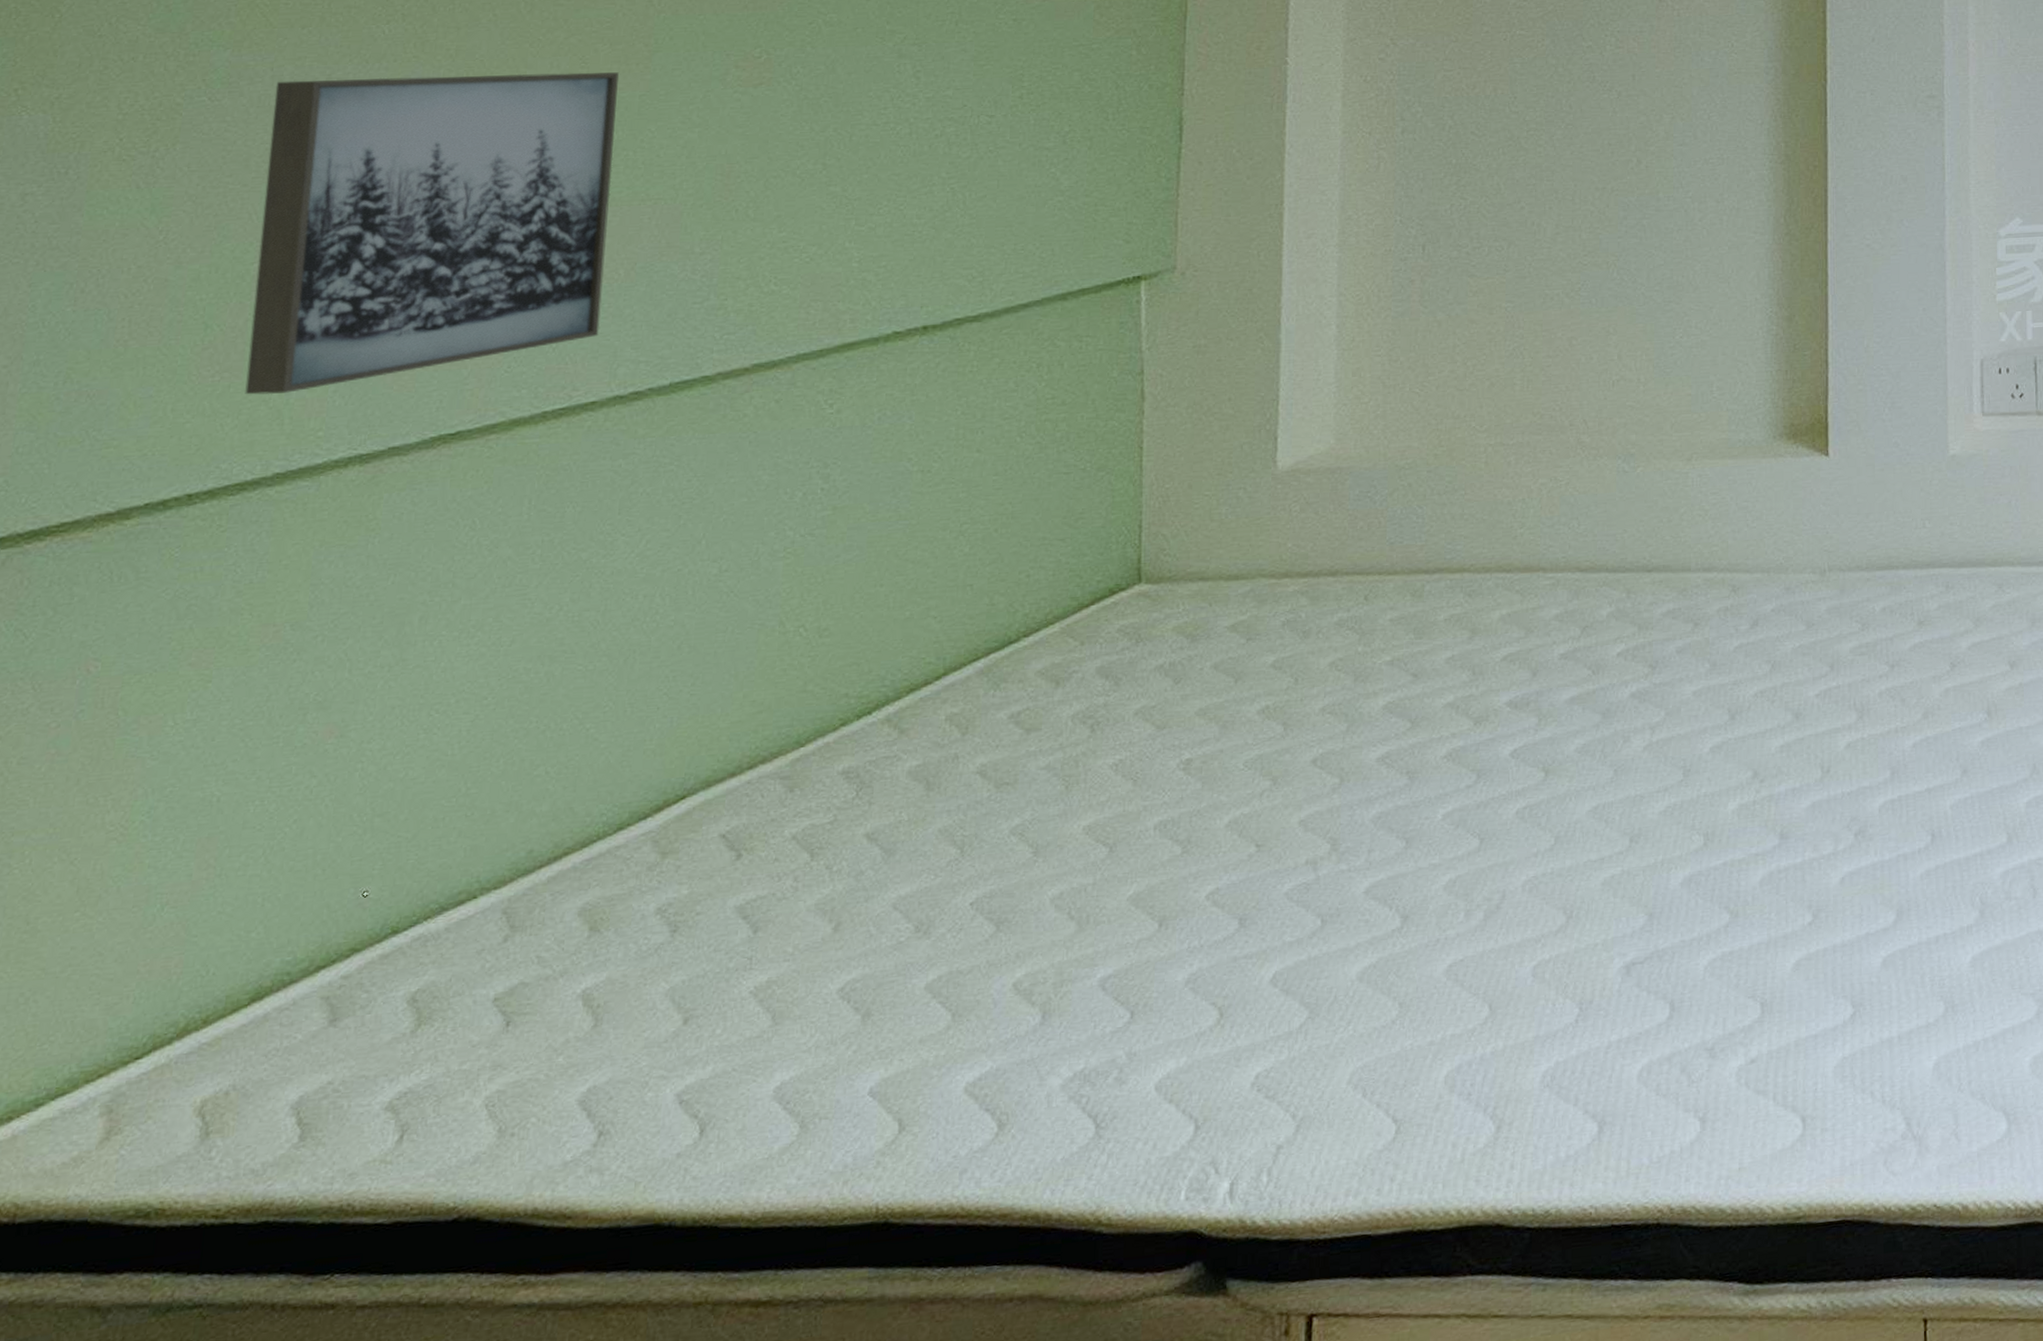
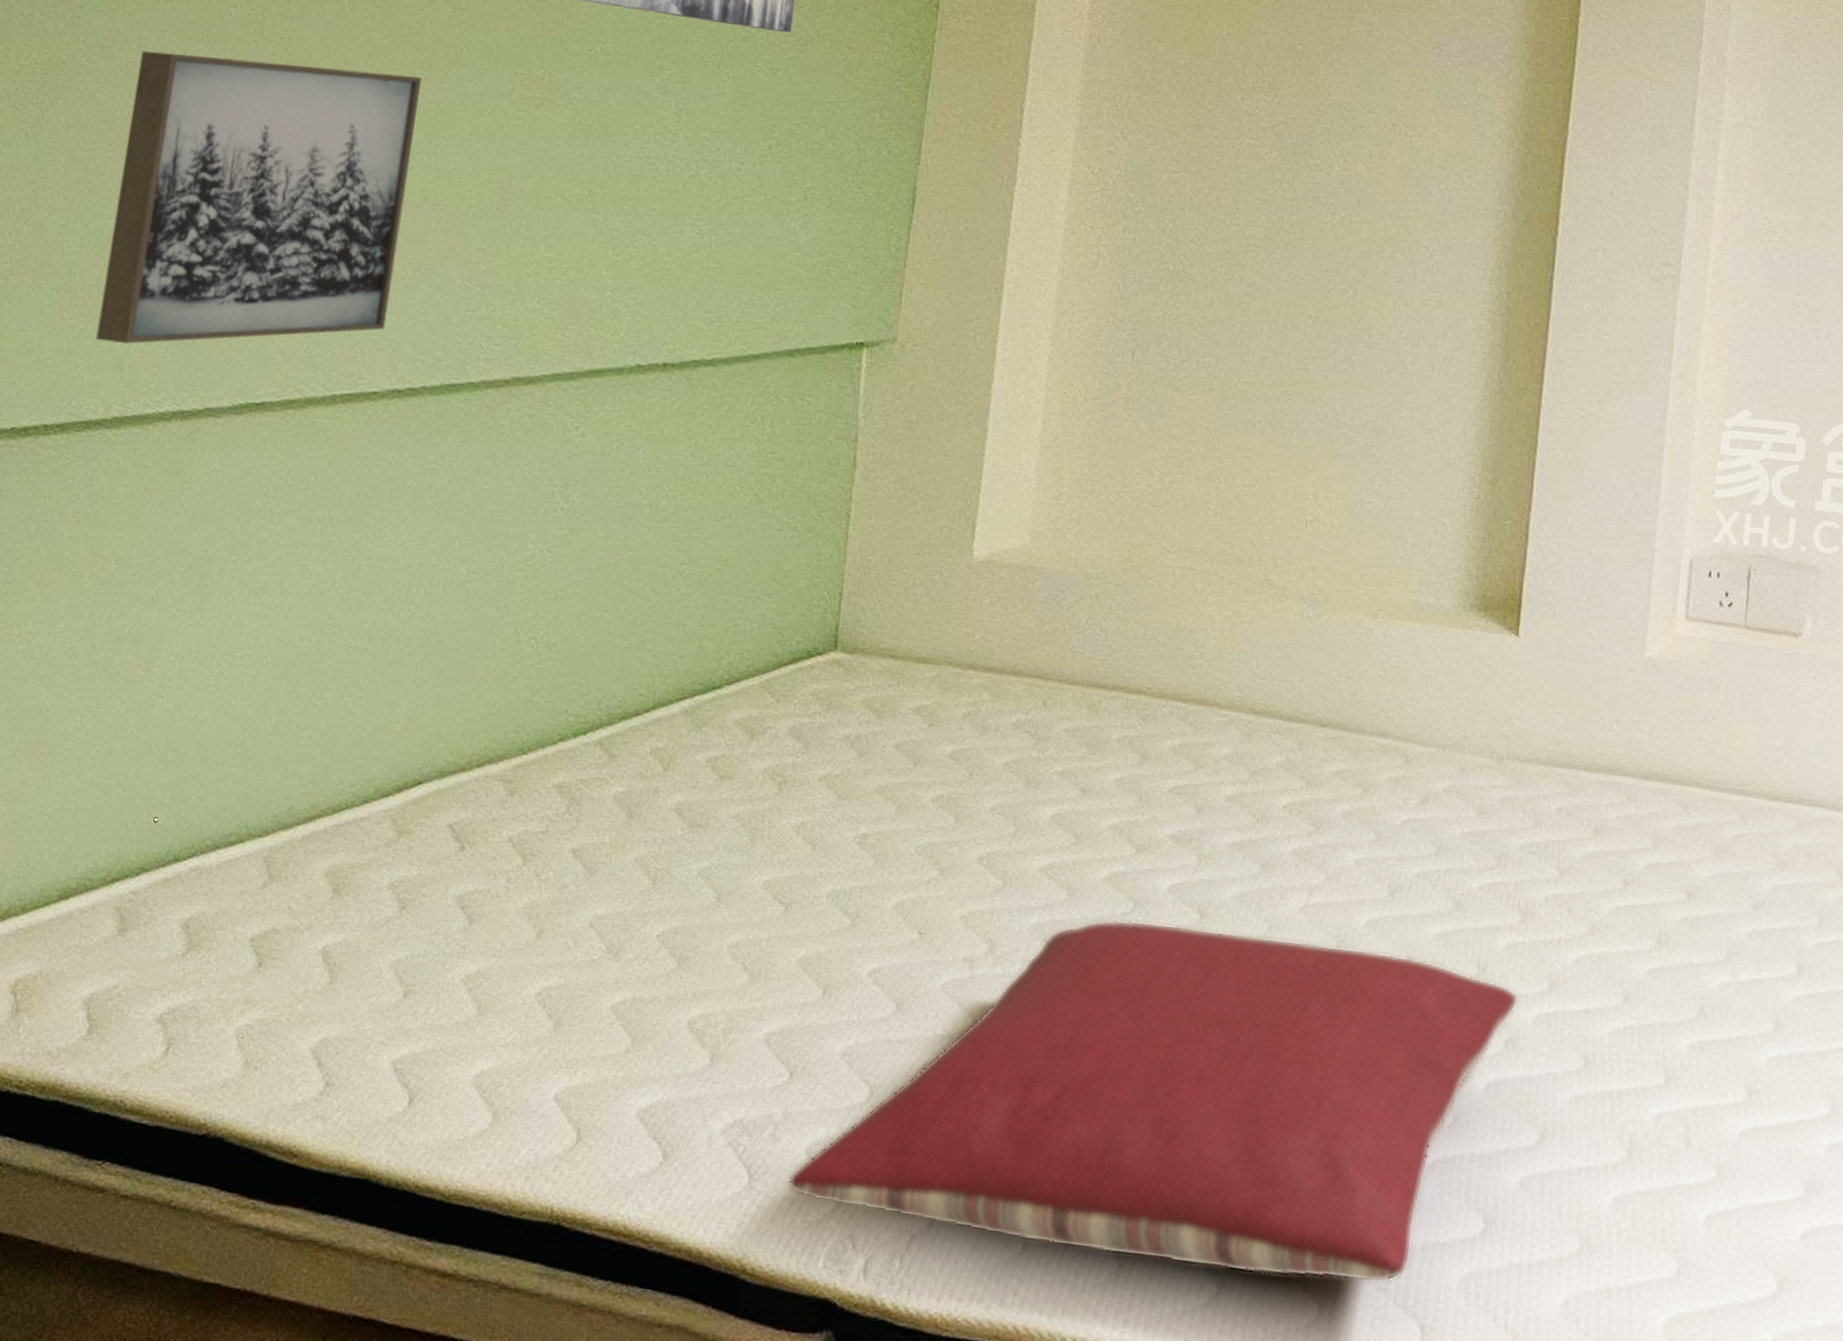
pillow: none [1139,773,1863,1135] -> present [787,919,1519,1283]

